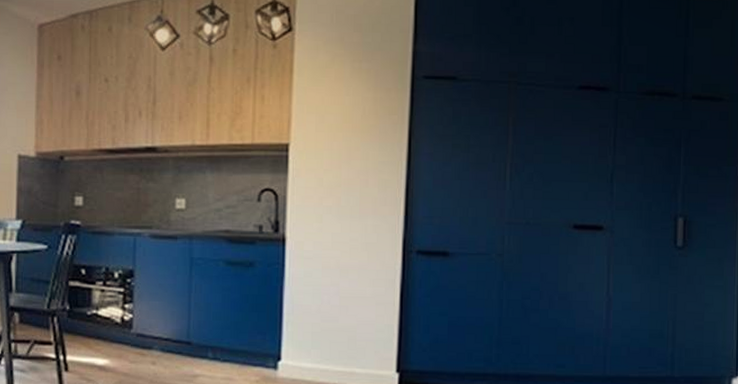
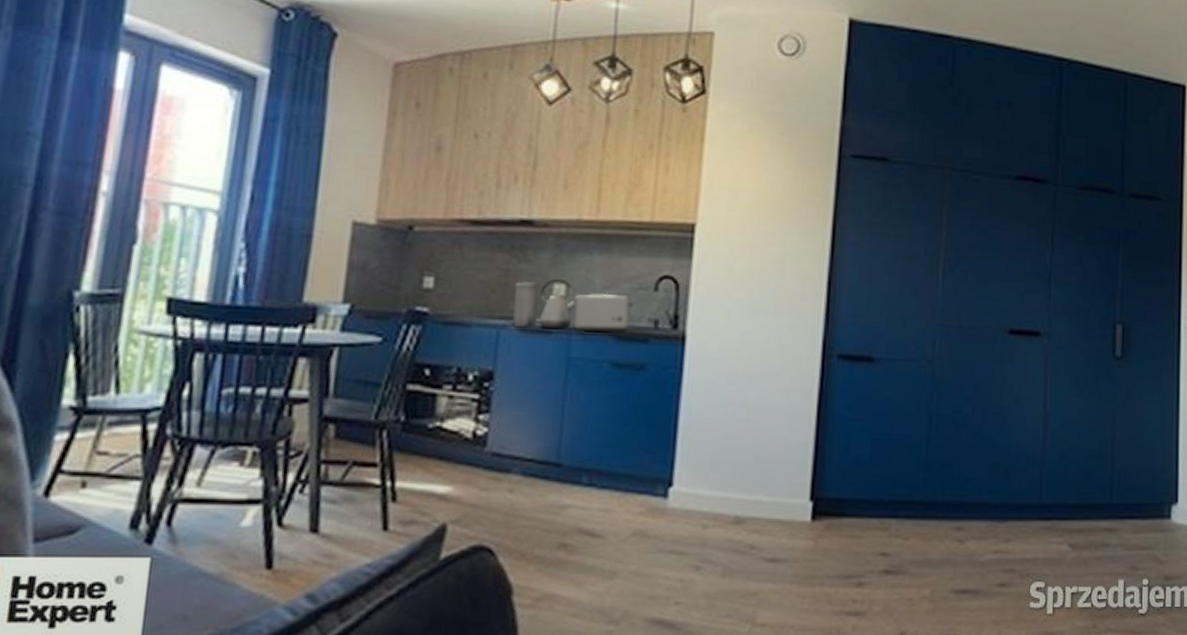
canister: none [145,198,165,235] -> present [512,281,539,328]
kettle: none [164,194,195,236] -> present [536,278,576,330]
toaster: none [192,204,241,238] -> present [573,293,633,334]

